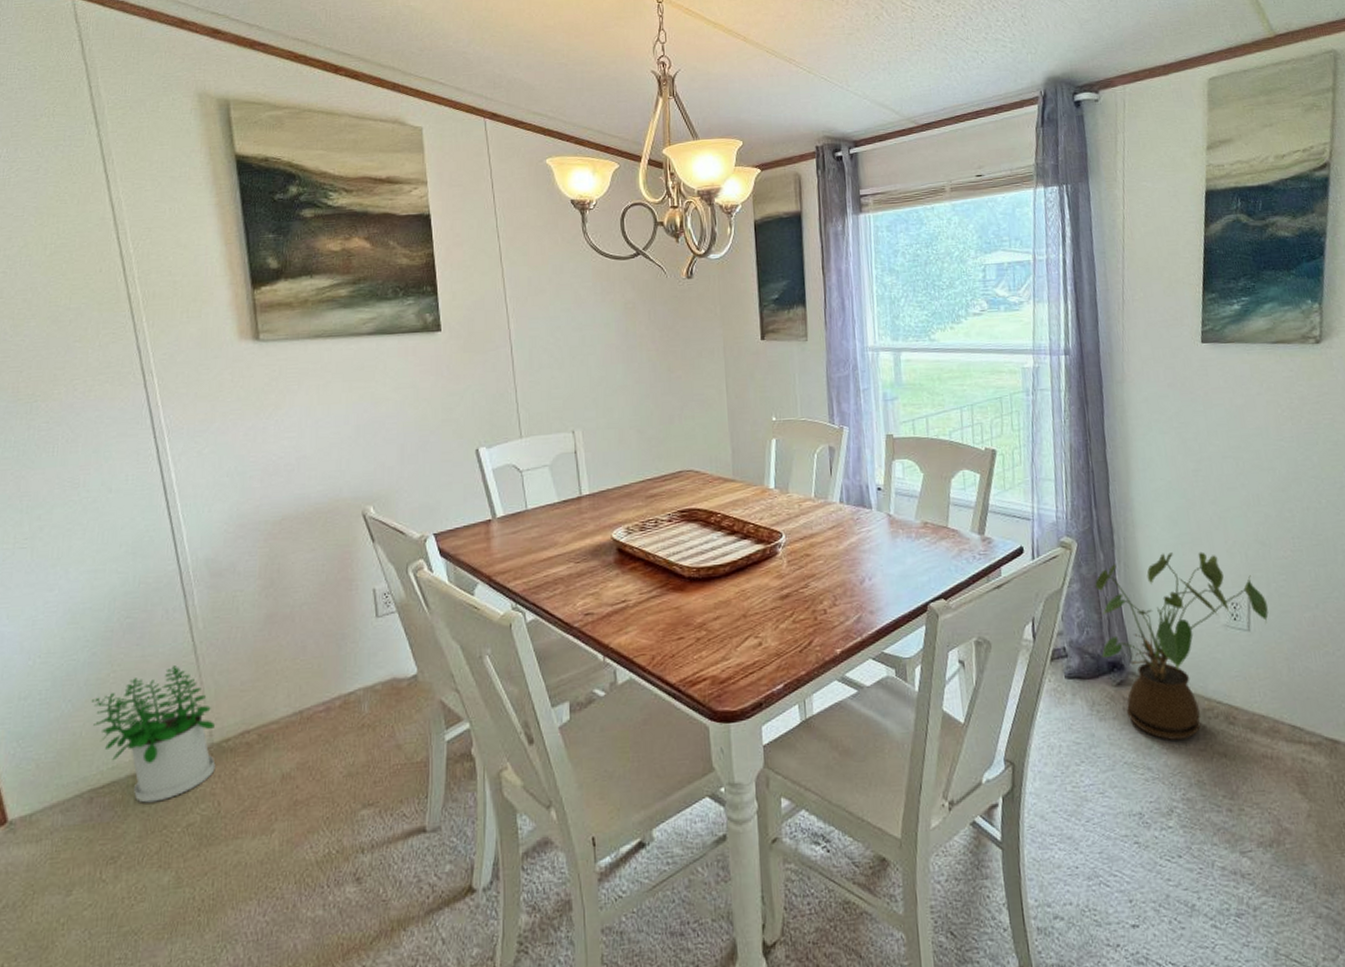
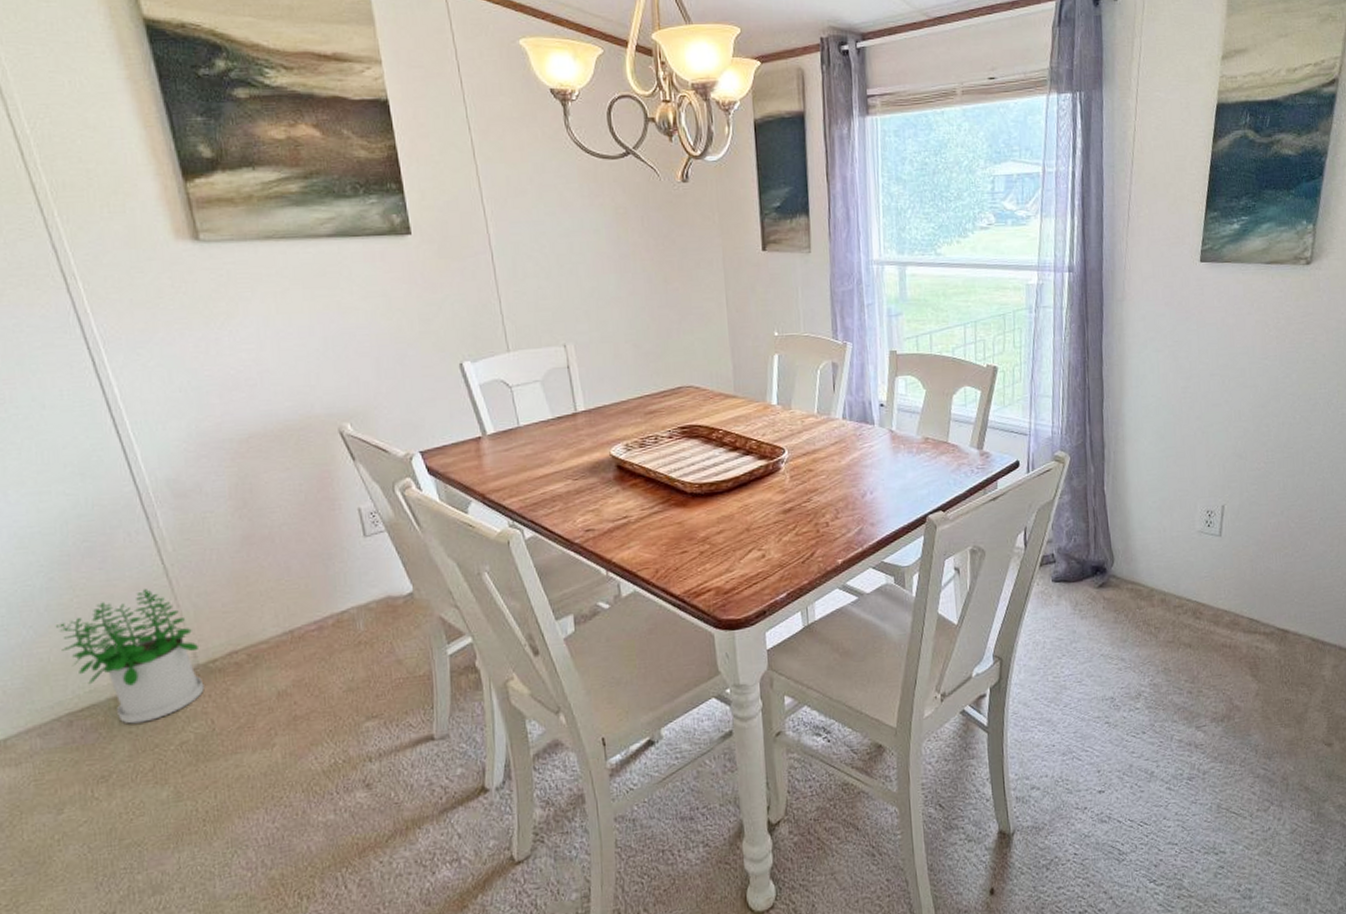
house plant: present [1095,551,1269,740] -> none [1084,464,1239,634]

